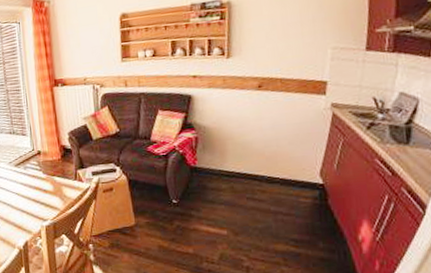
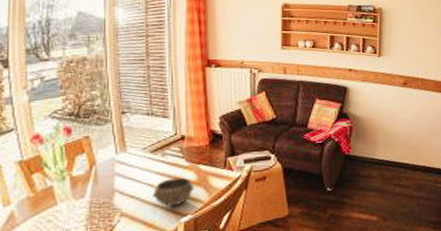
bowl: none [19,187,52,213] -> present [152,177,195,207]

